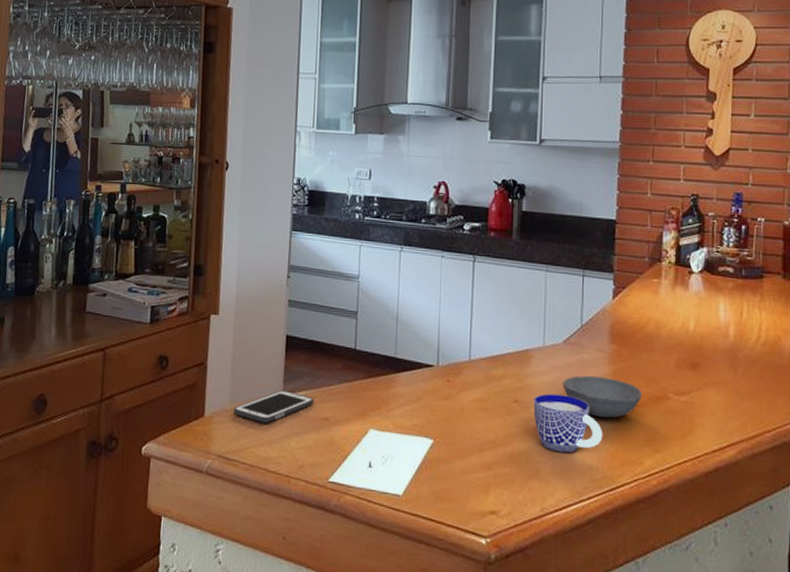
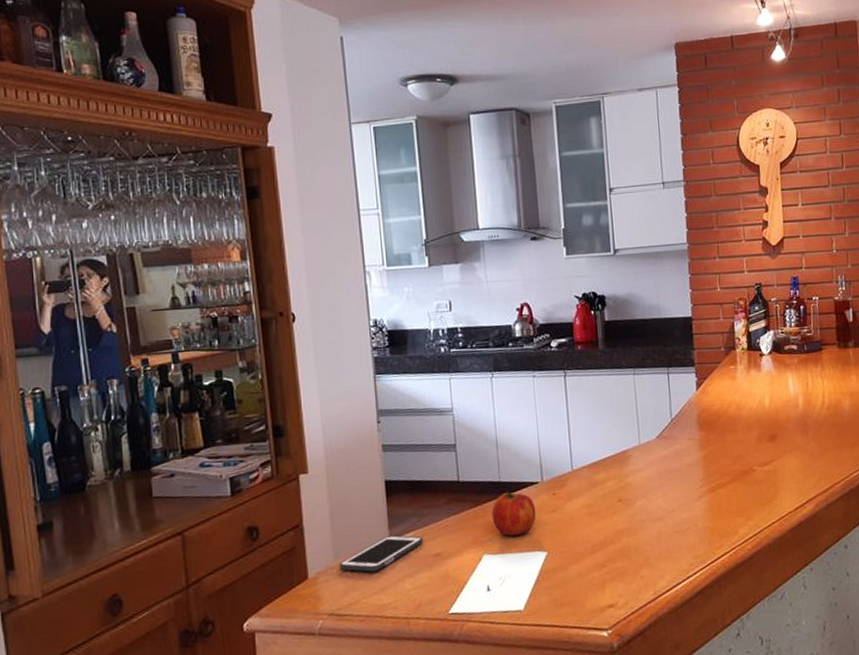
fruit: none [383,368,428,417] -> present [491,490,536,536]
cup: present [533,393,603,453] -> none [636,485,701,539]
bowl: present [563,375,643,418] -> none [660,462,732,500]

